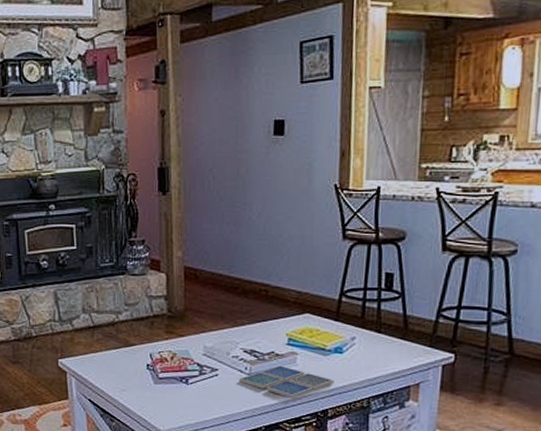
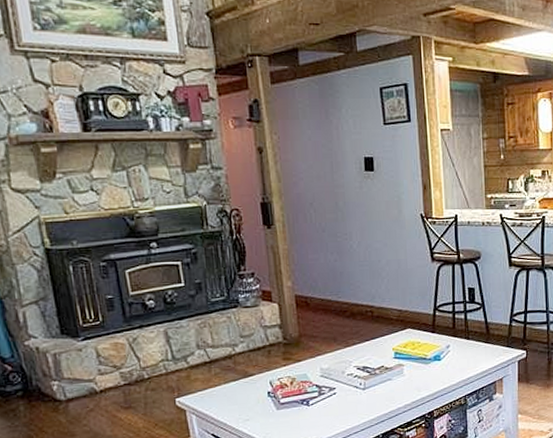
drink coaster: present [239,365,334,398] -> none [355,377,436,405]

